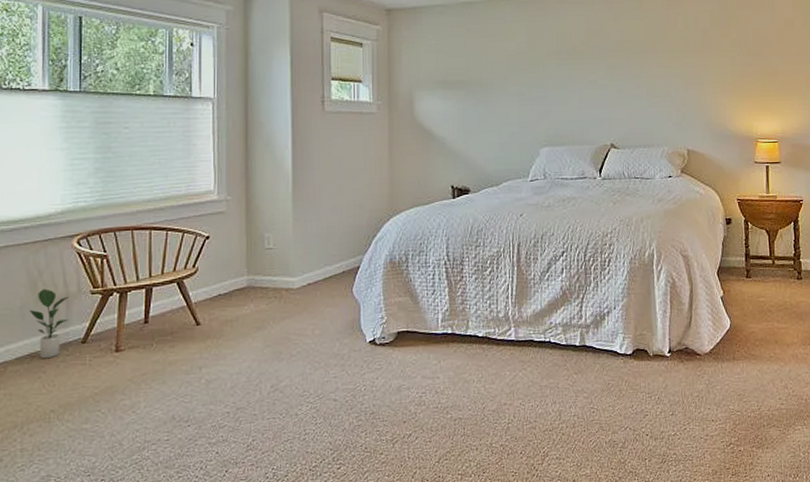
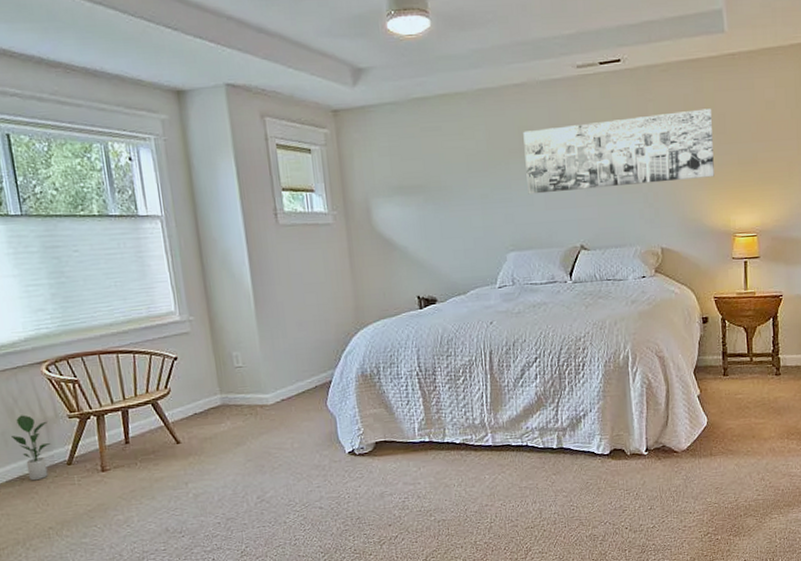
wall art: none [561,24,738,94] -> present [523,108,715,195]

